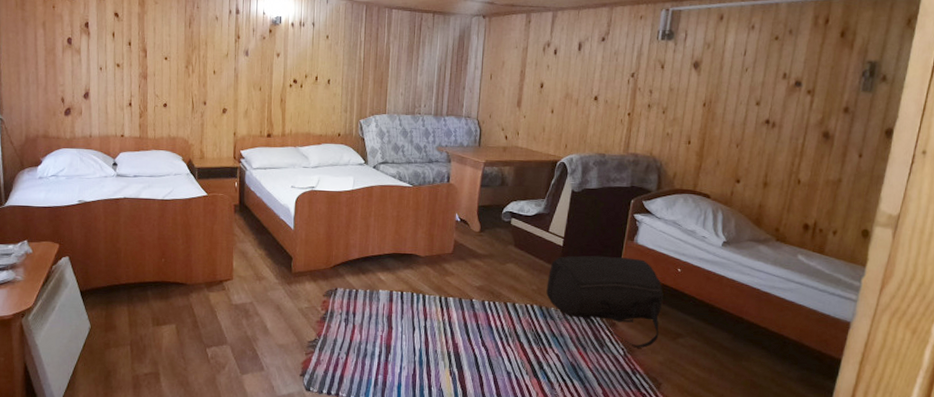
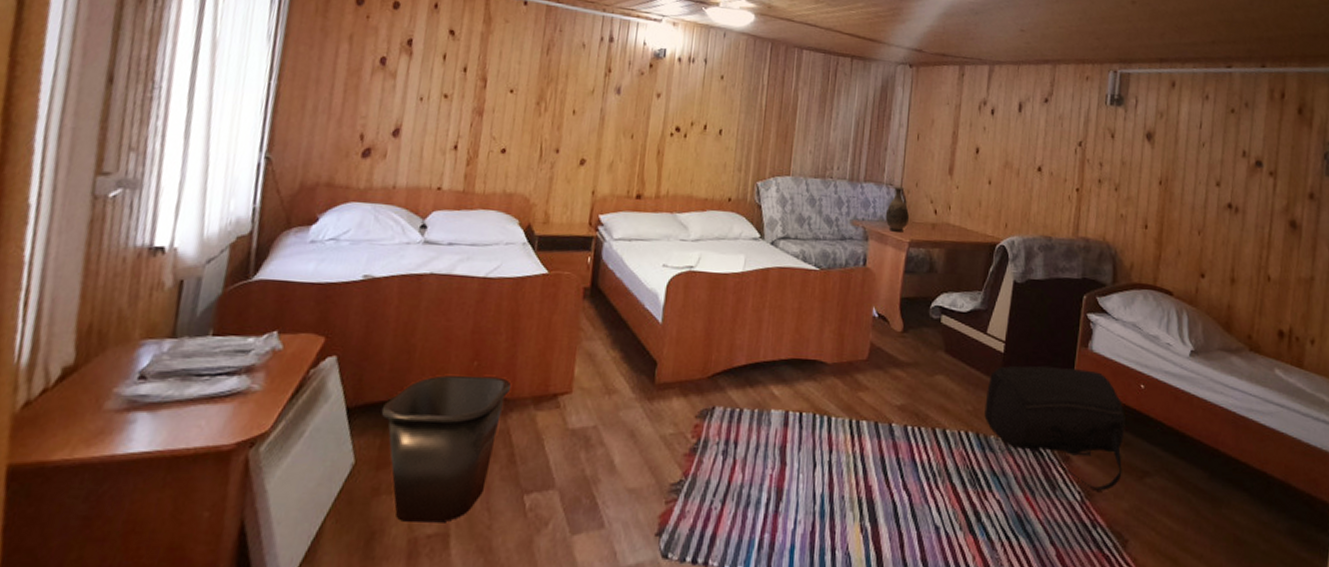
waste bin: none [103,268,190,366] -> present [381,374,512,523]
vase: none [464,118,485,155] -> present [885,186,910,232]

